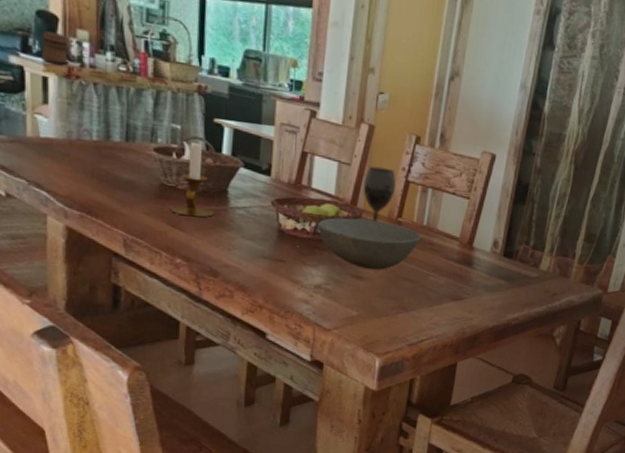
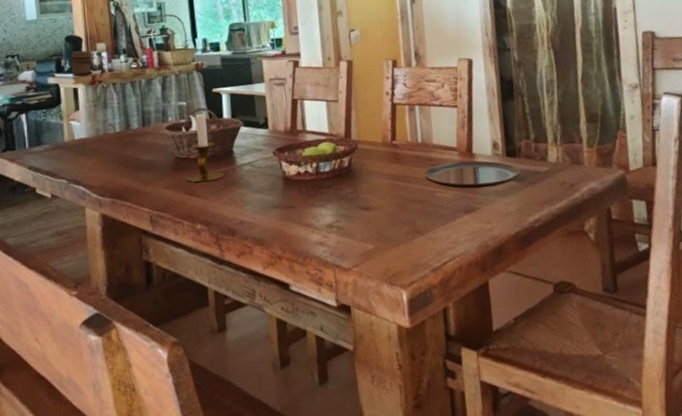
bowl: present [317,217,422,270] -> none [318,147,420,199]
wine glass: present [363,166,397,222] -> none [352,96,385,150]
plate: none [421,250,512,282] -> present [423,160,520,189]

